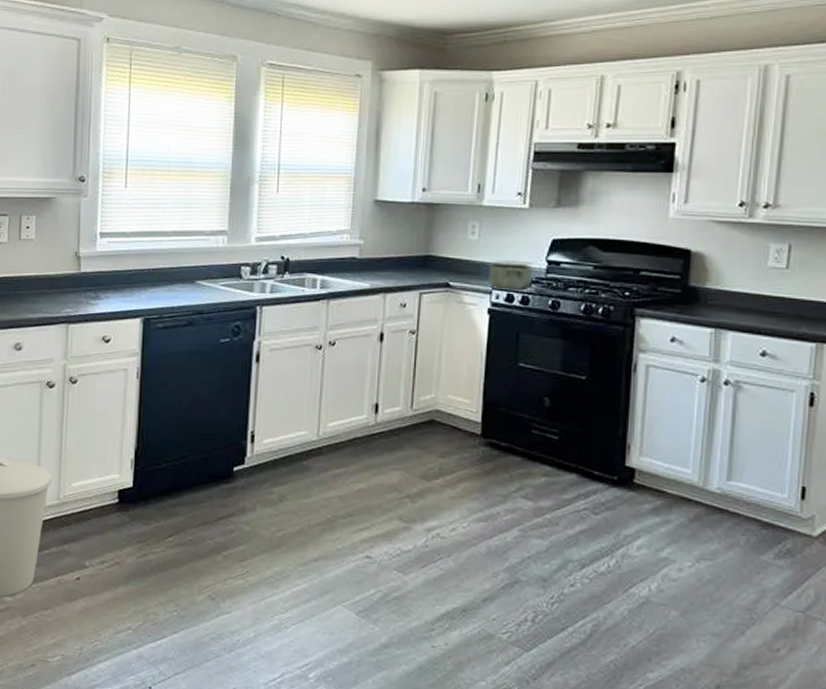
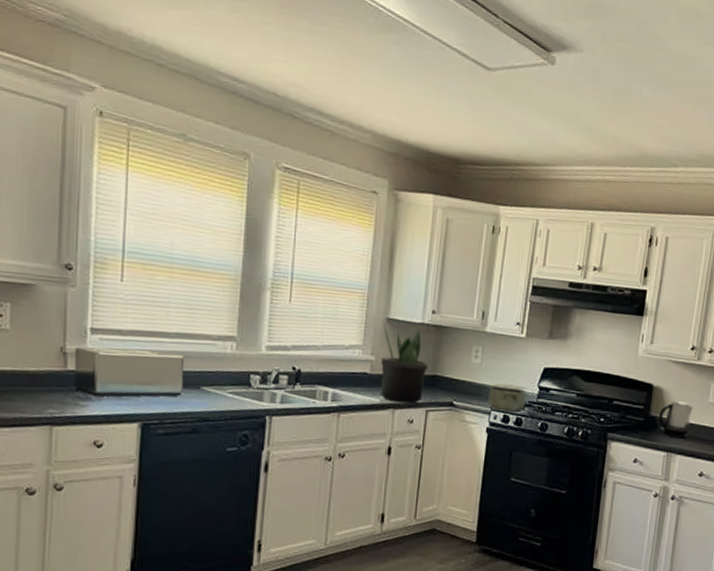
toaster: none [86,249,181,296] -> present [73,346,185,398]
planter: none [369,206,421,287] -> present [380,323,429,404]
kettle: none [701,267,747,312] -> present [659,401,693,439]

